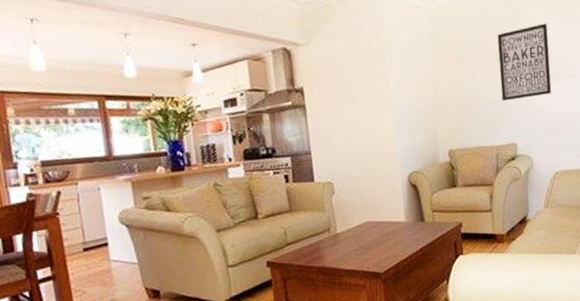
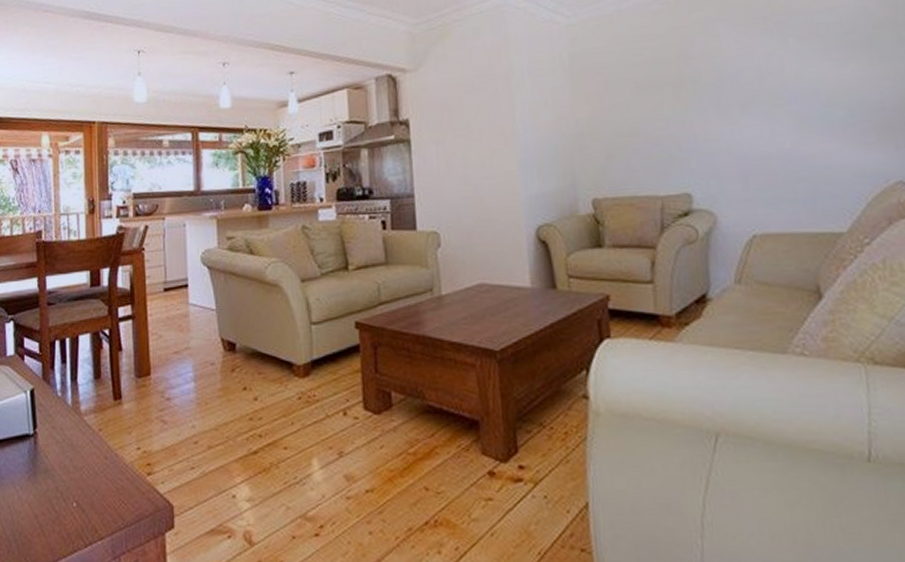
wall art: present [497,23,552,102] -> none [663,36,746,138]

